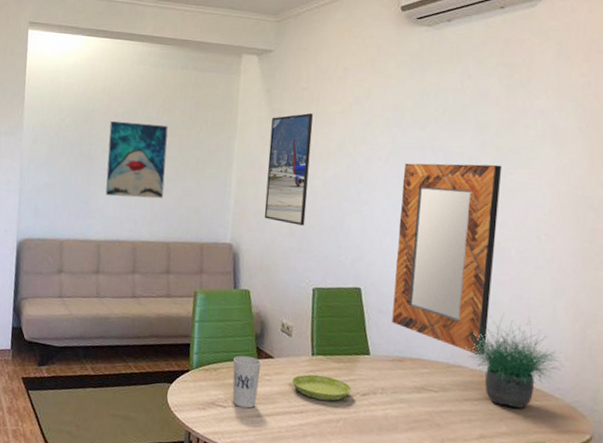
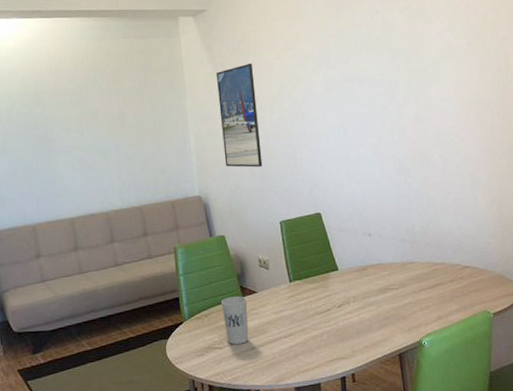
wall art: present [105,120,168,199] -> none [62,95,127,173]
saucer: present [292,374,352,401] -> none [277,297,329,321]
home mirror: present [392,163,503,356] -> none [338,84,429,250]
potted plant: present [464,314,563,409] -> none [412,208,489,288]

